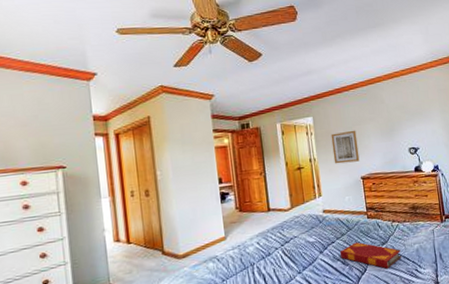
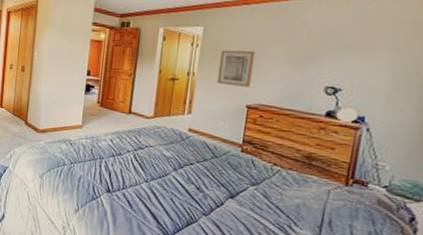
hardback book: present [339,242,402,269] -> none [196,172,276,212]

